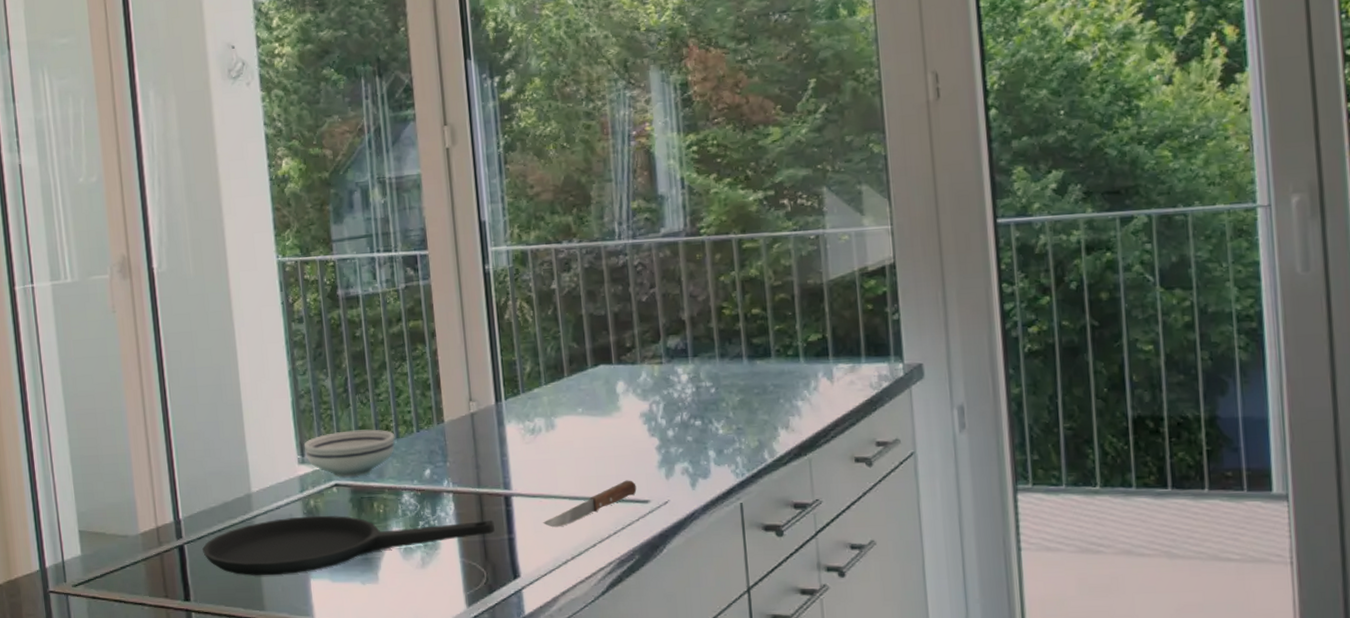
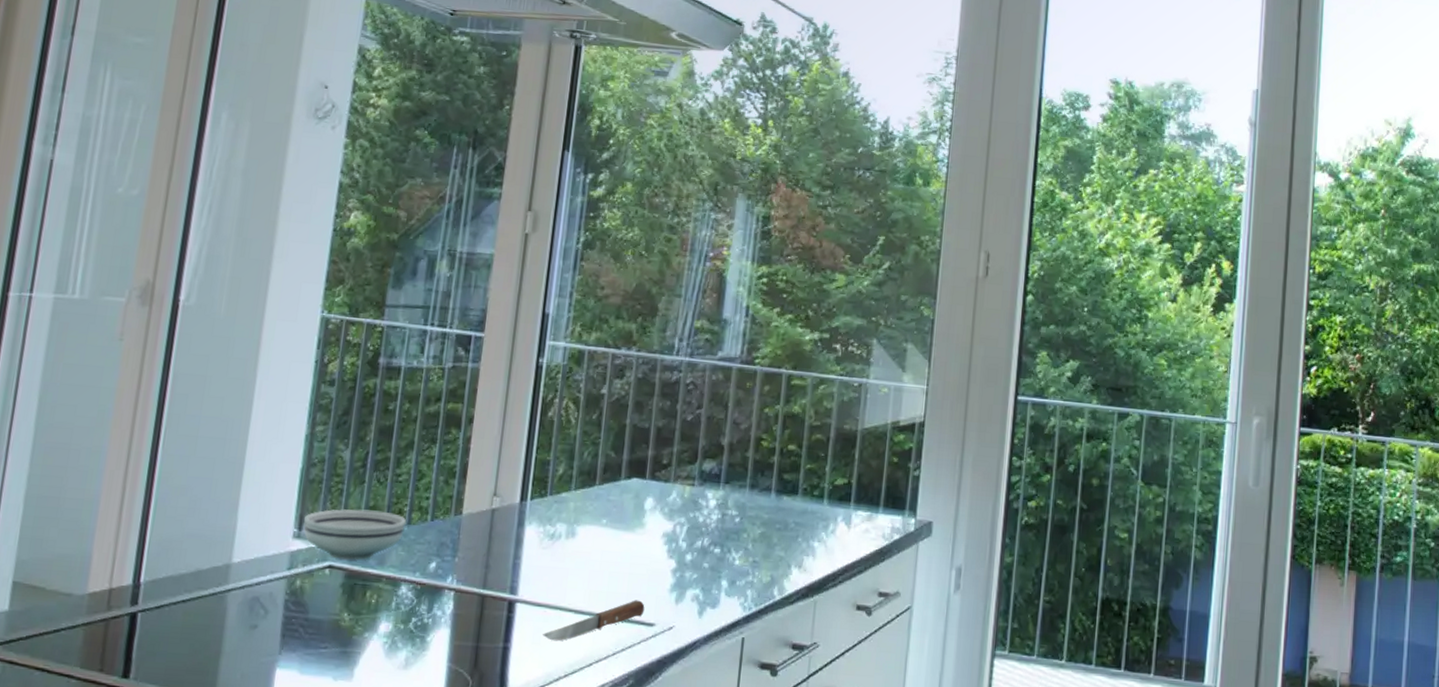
frying pan: present [202,515,495,575] -> none [158,596,492,660]

